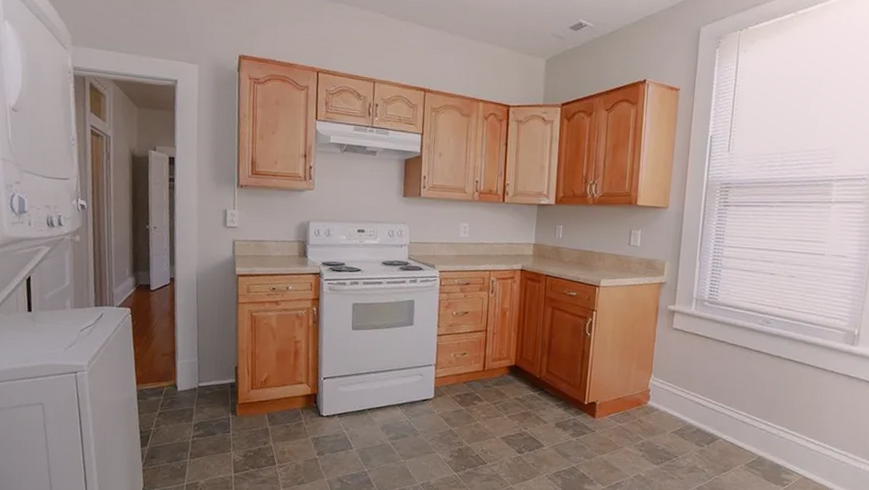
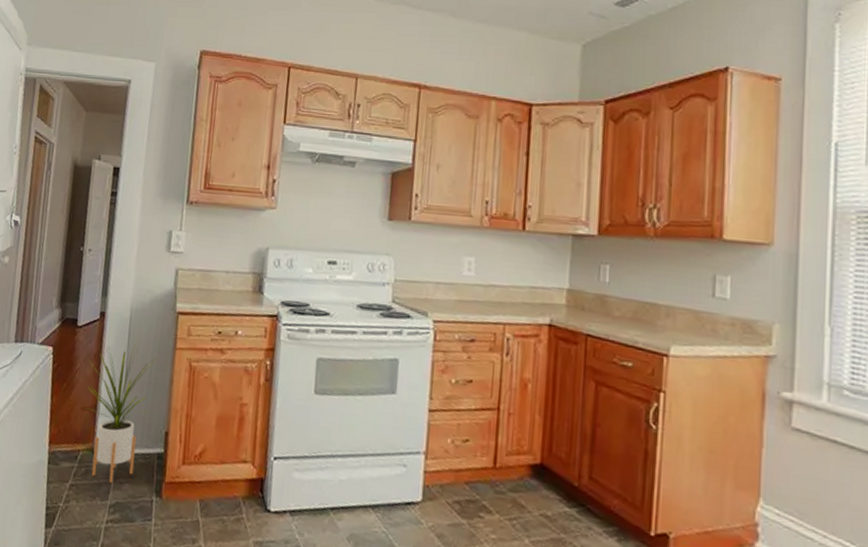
house plant: none [163,302,222,409] -> present [85,344,156,484]

